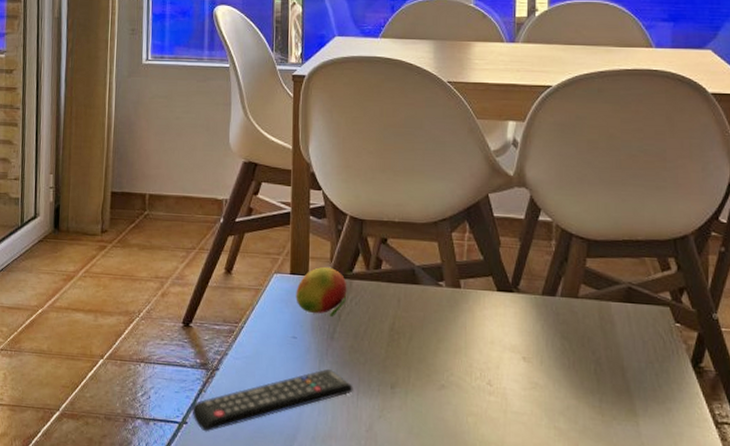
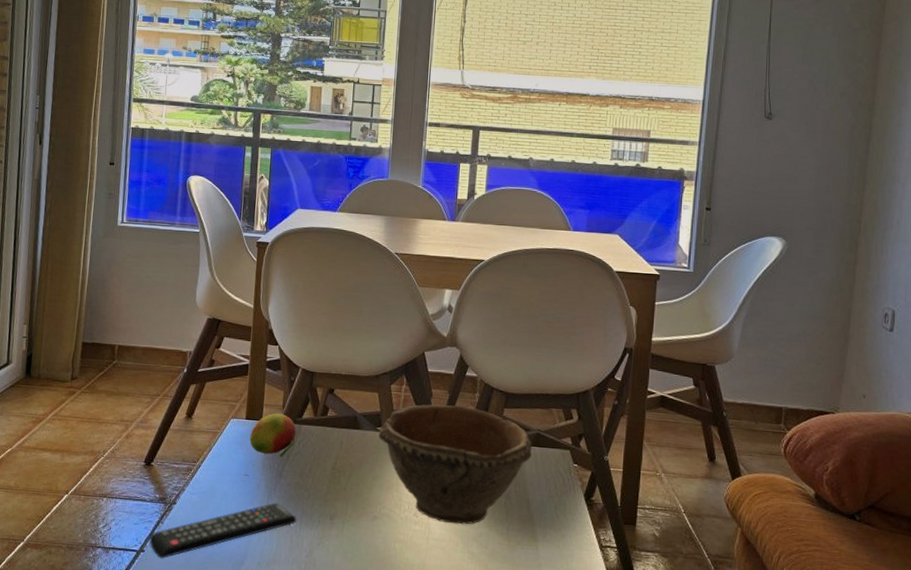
bowl: none [441,254,623,396] -> present [378,404,532,525]

